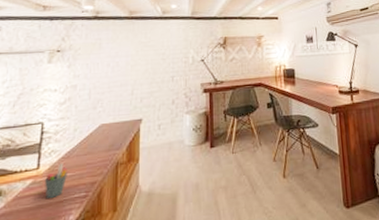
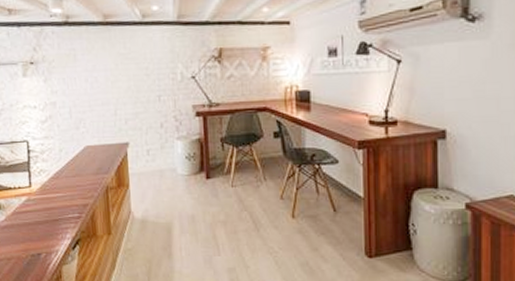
pen holder: present [44,163,68,199] -> none [37,183,59,217]

